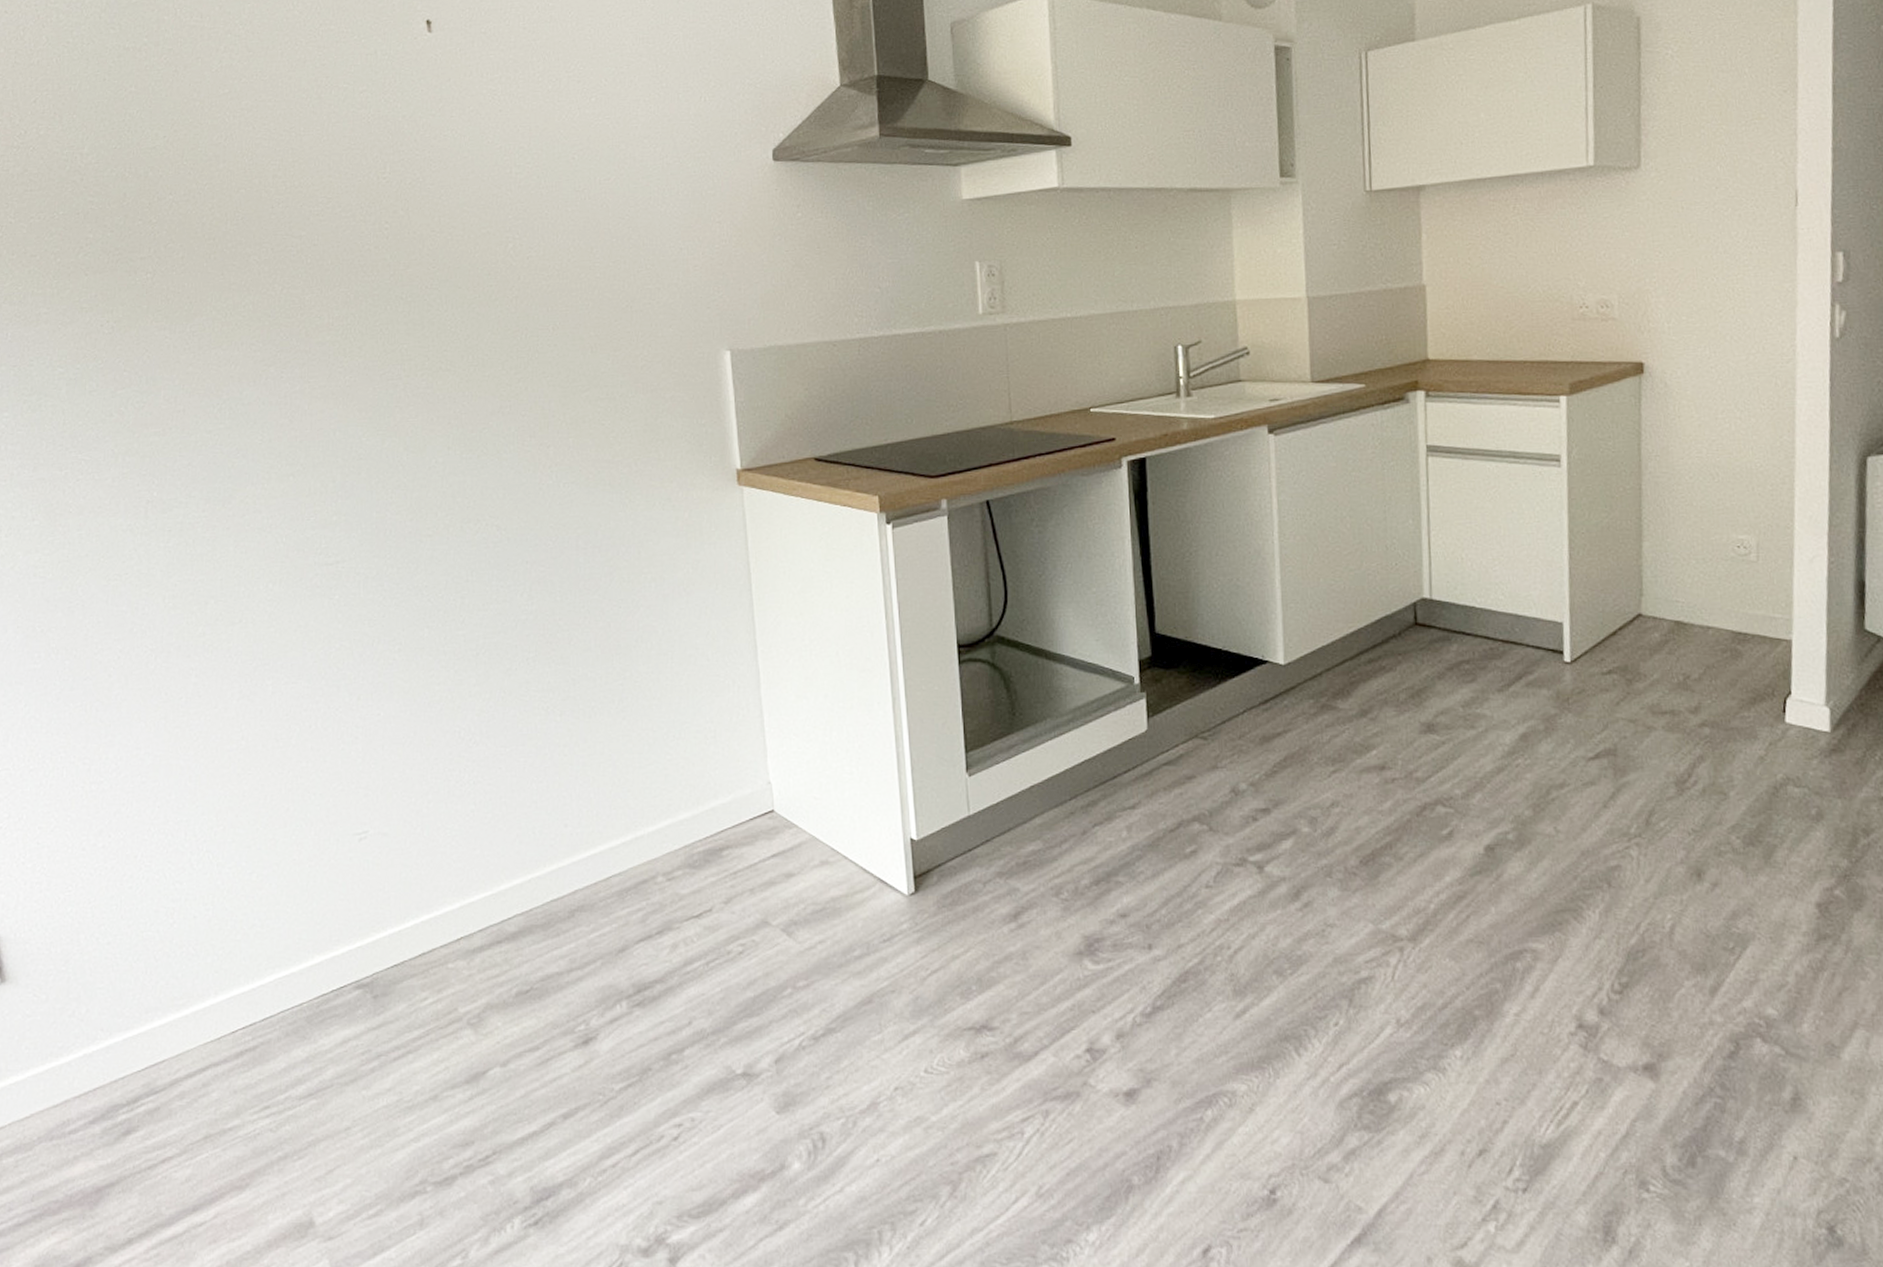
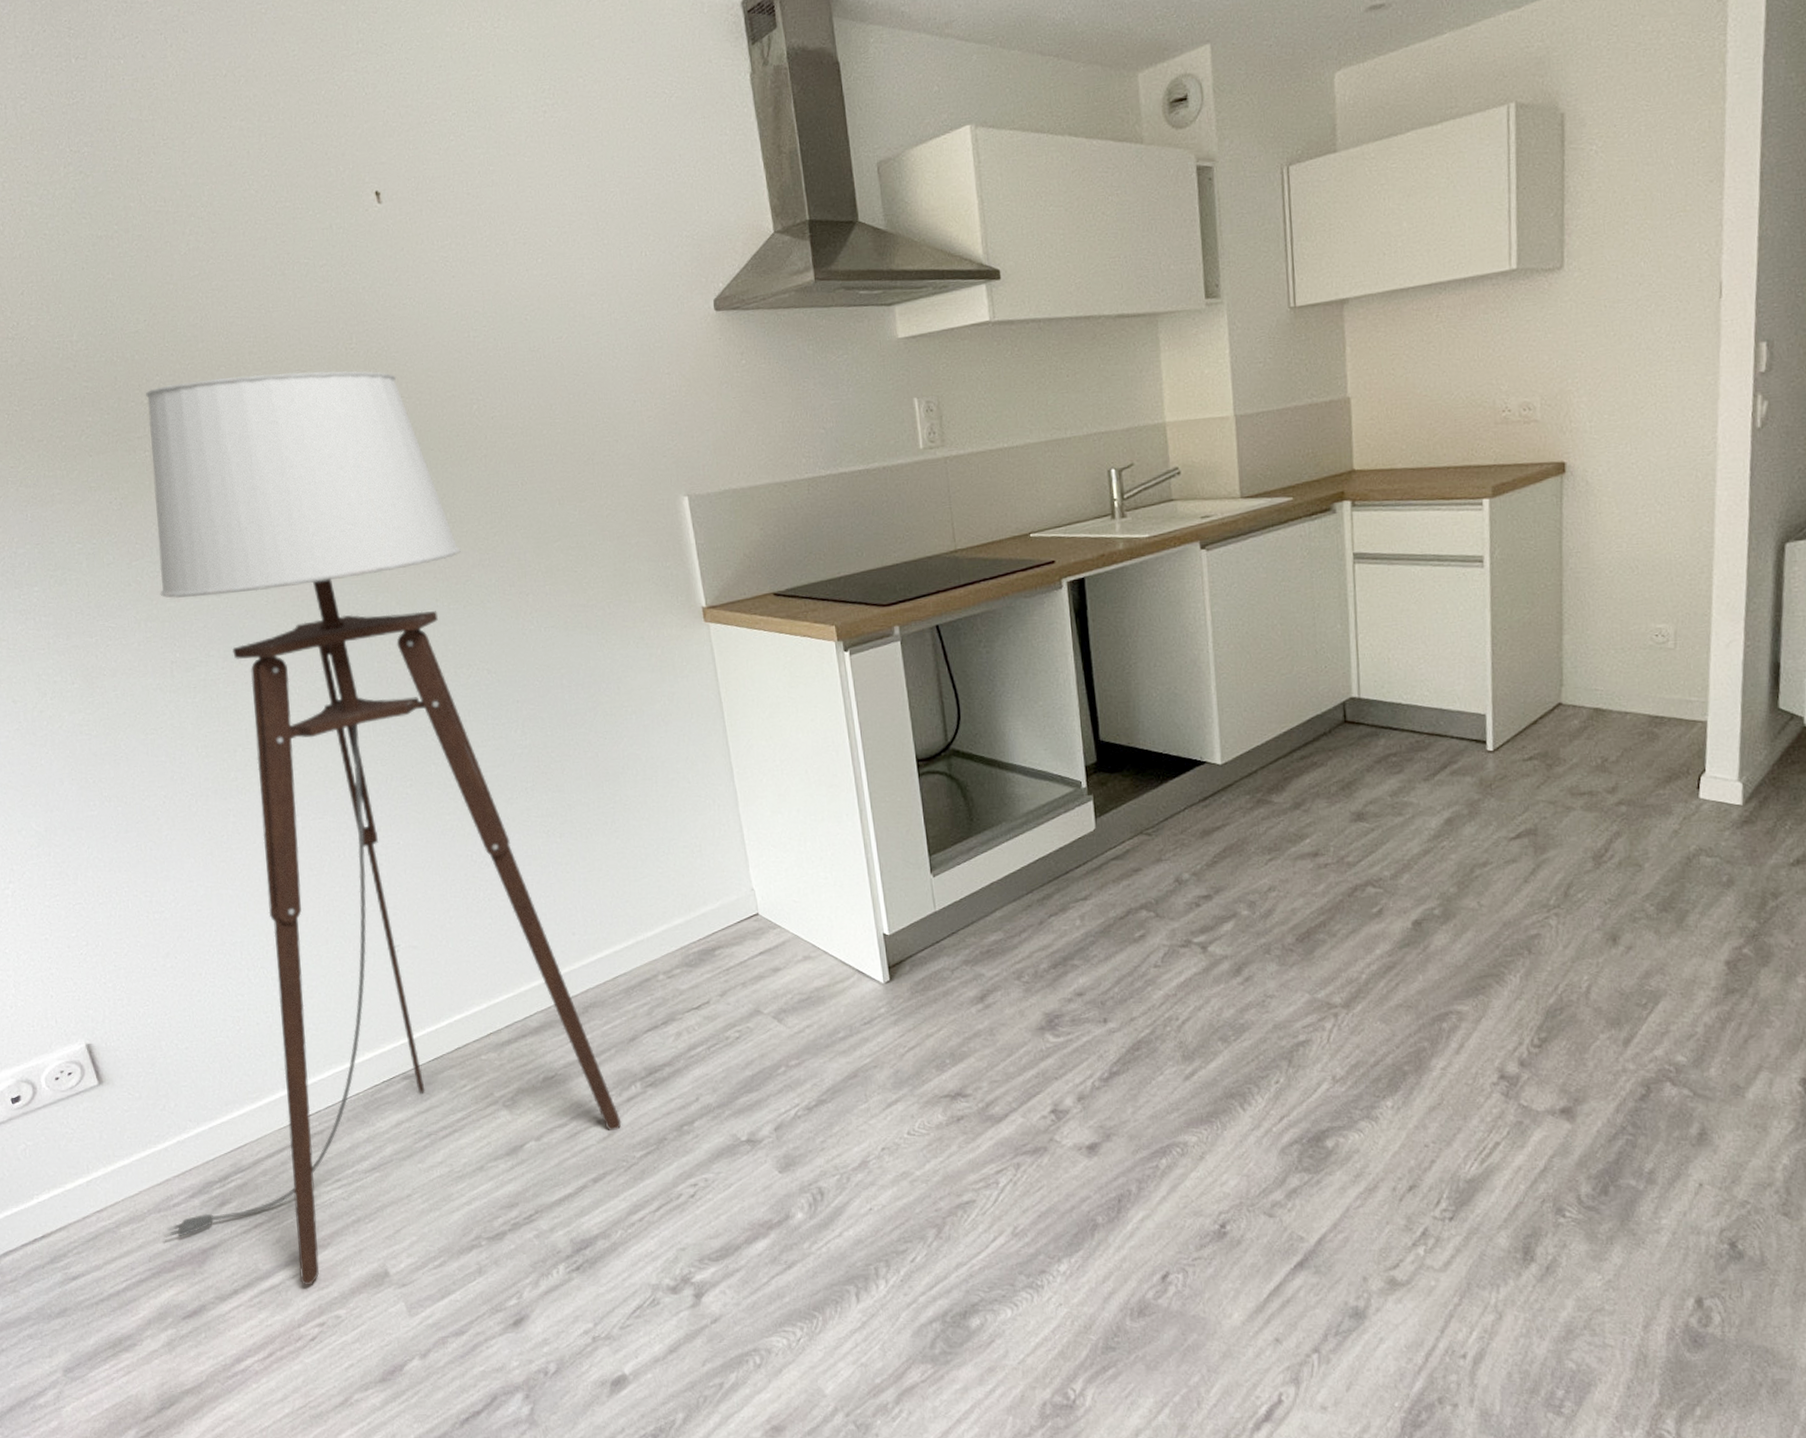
floor lamp: none [53,198,601,1237] -> present [146,370,622,1286]

